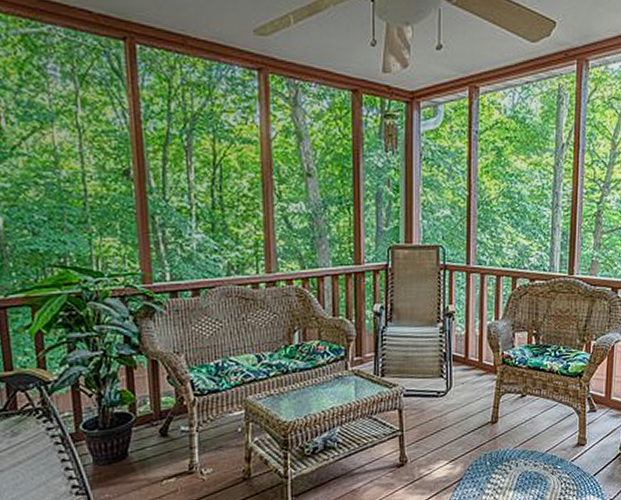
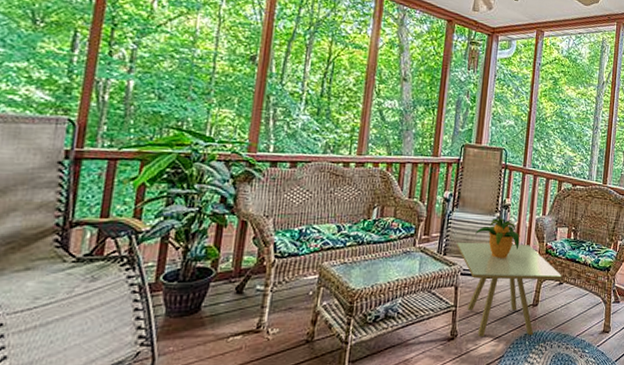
side table: none [395,356,524,462] -> present [456,241,562,338]
potted plant: none [416,328,471,374] -> present [475,218,521,258]

